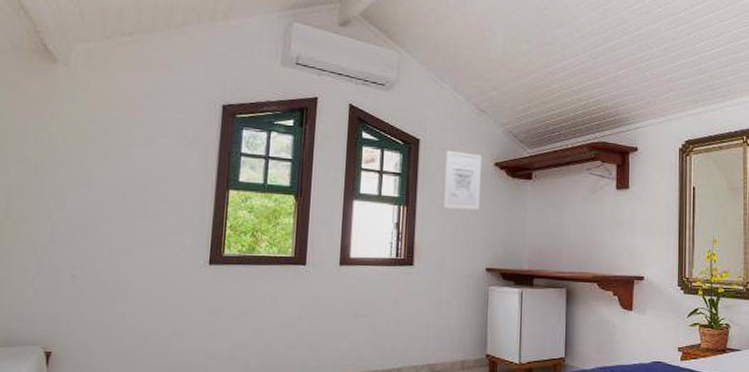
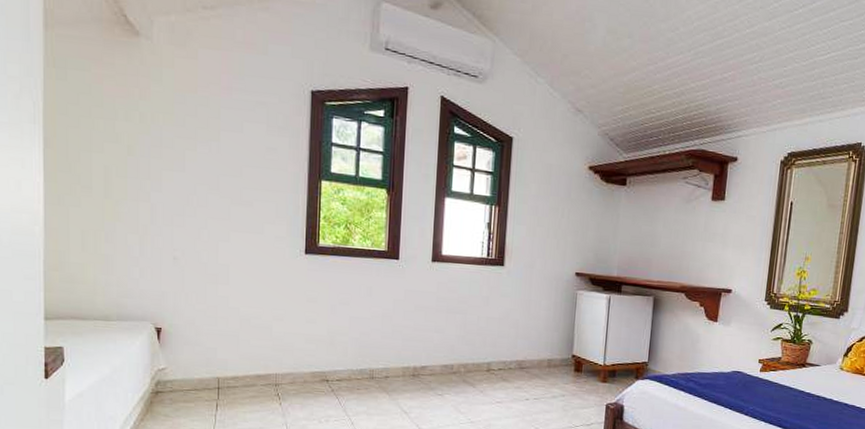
wall art: present [444,150,483,210] -> none [535,150,577,214]

